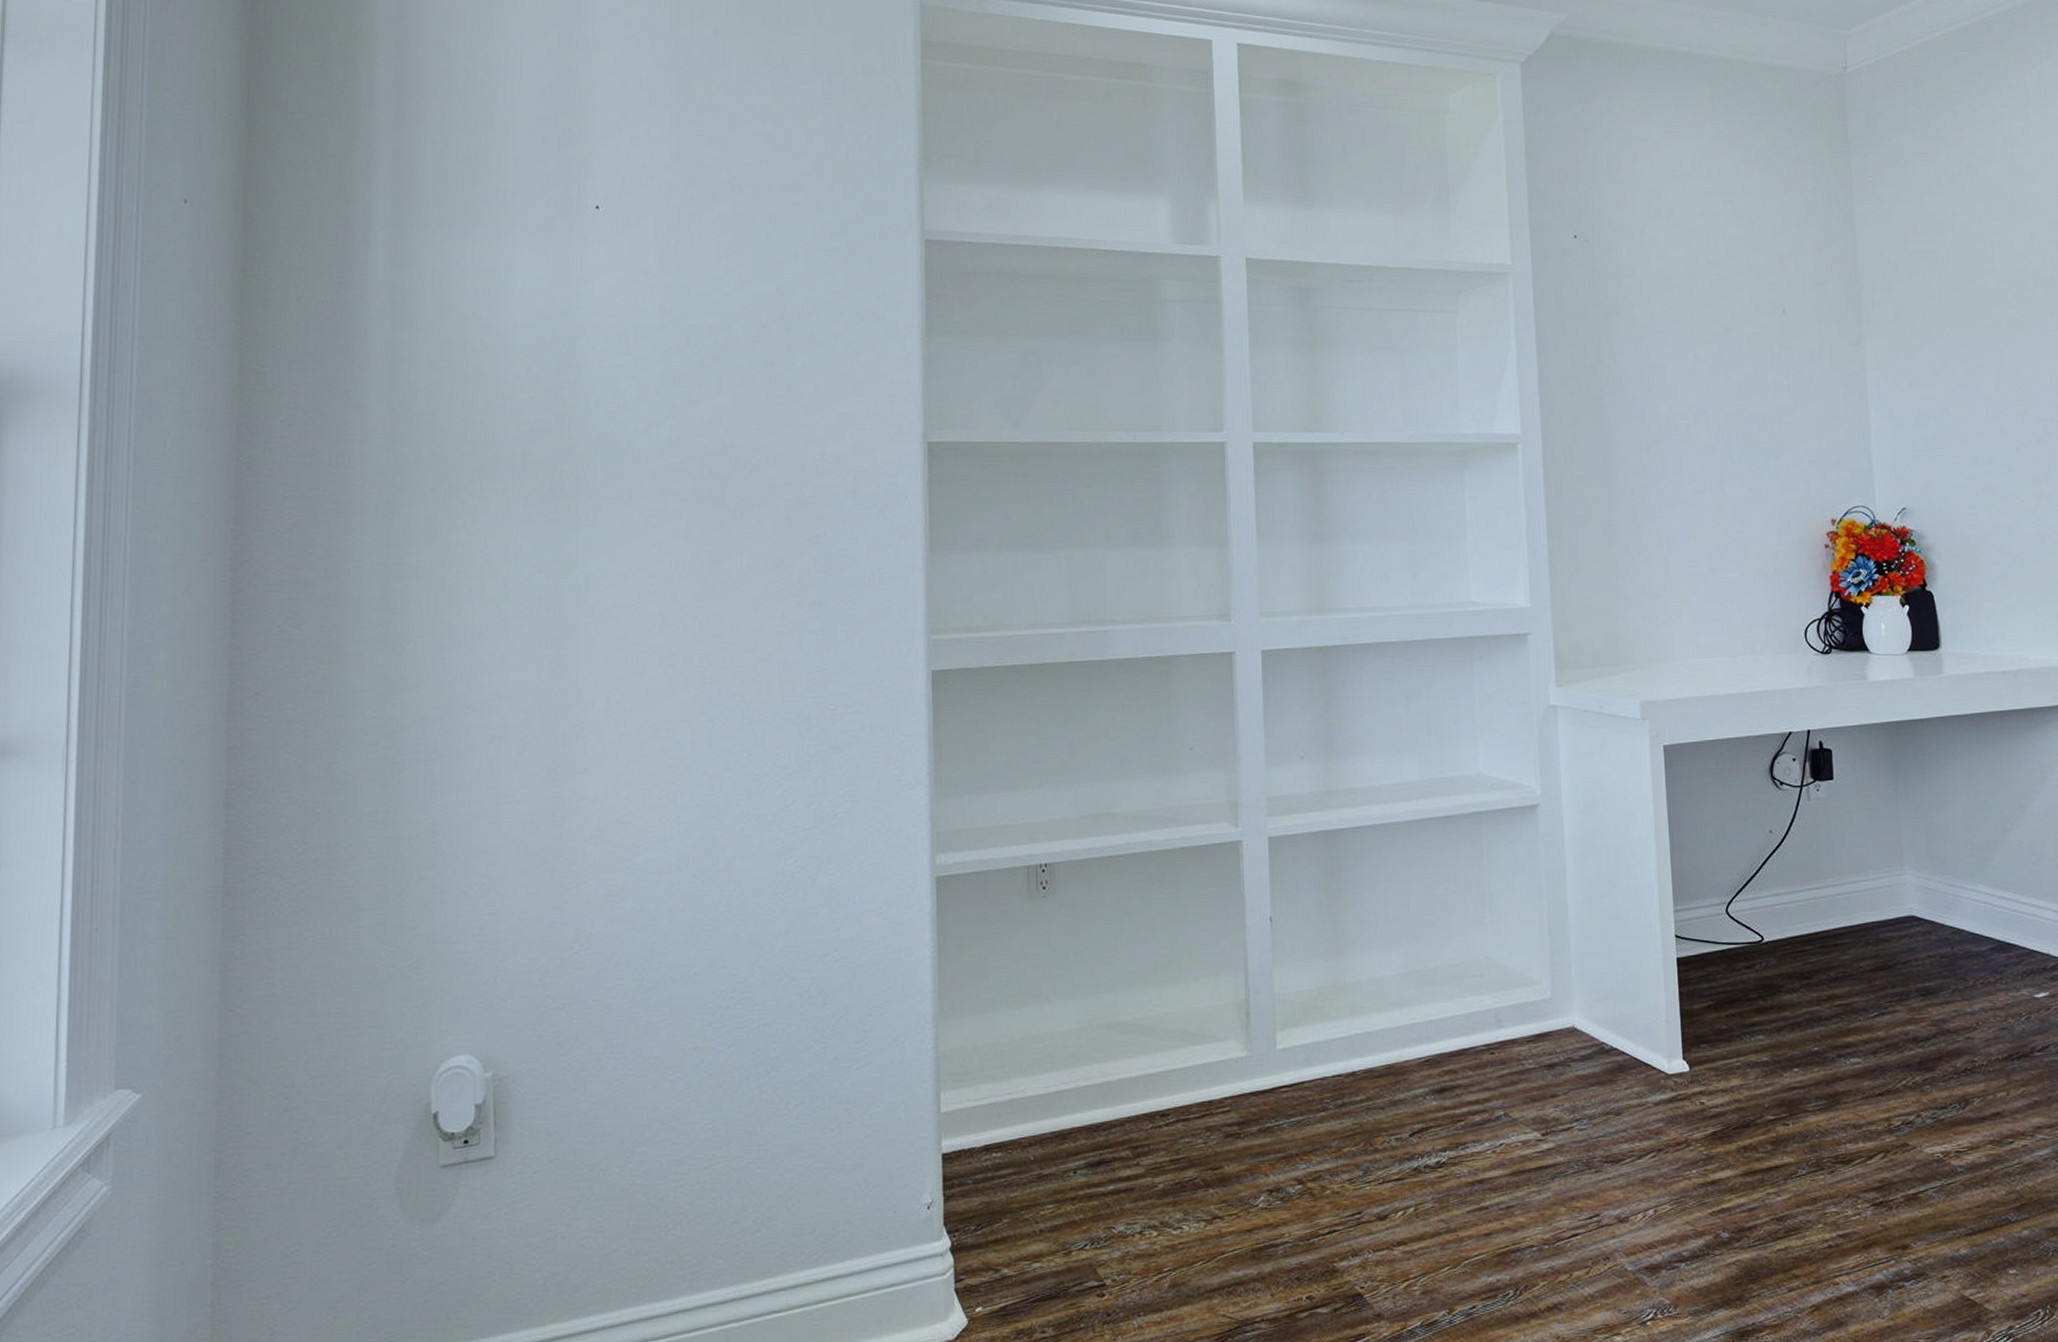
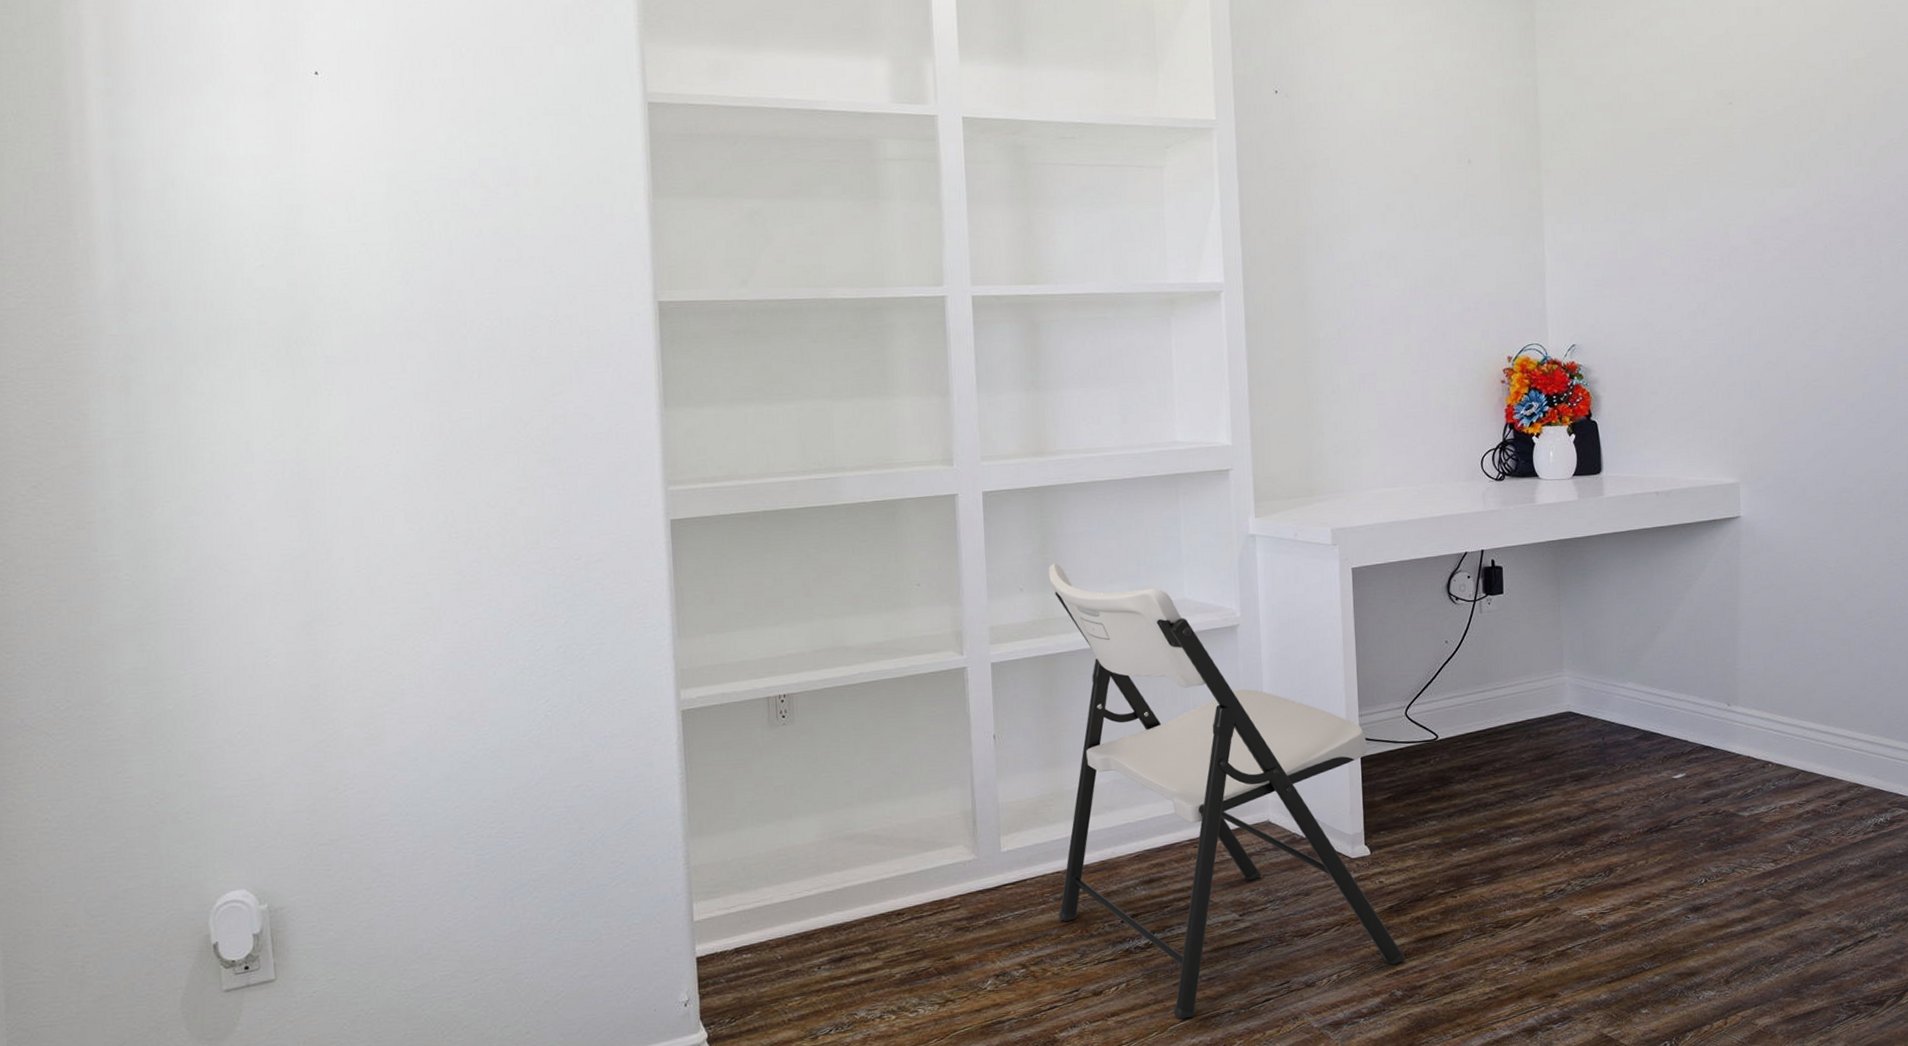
chair: none [1331,729,1732,1253] -> present [1048,562,1406,1019]

